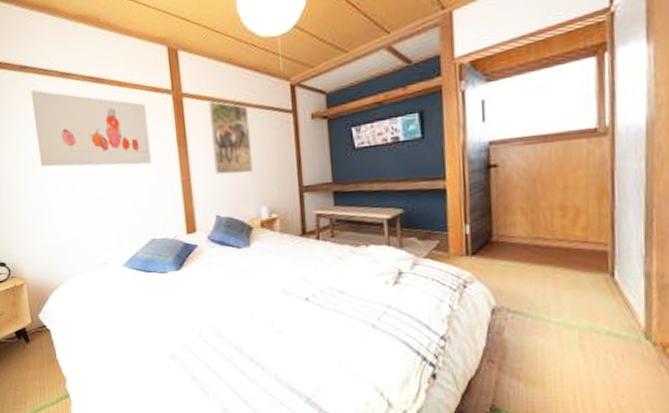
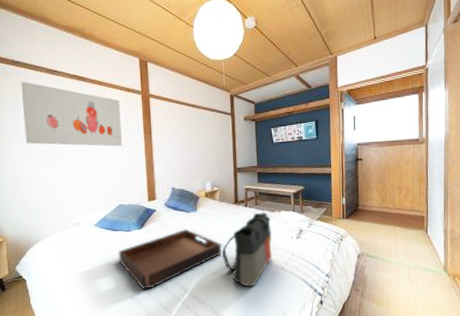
serving tray: none [153,270,286,347] -> present [118,229,222,290]
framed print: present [209,100,253,175] -> none [170,102,201,157]
tote bag: none [286,247,358,350] -> present [221,212,272,287]

